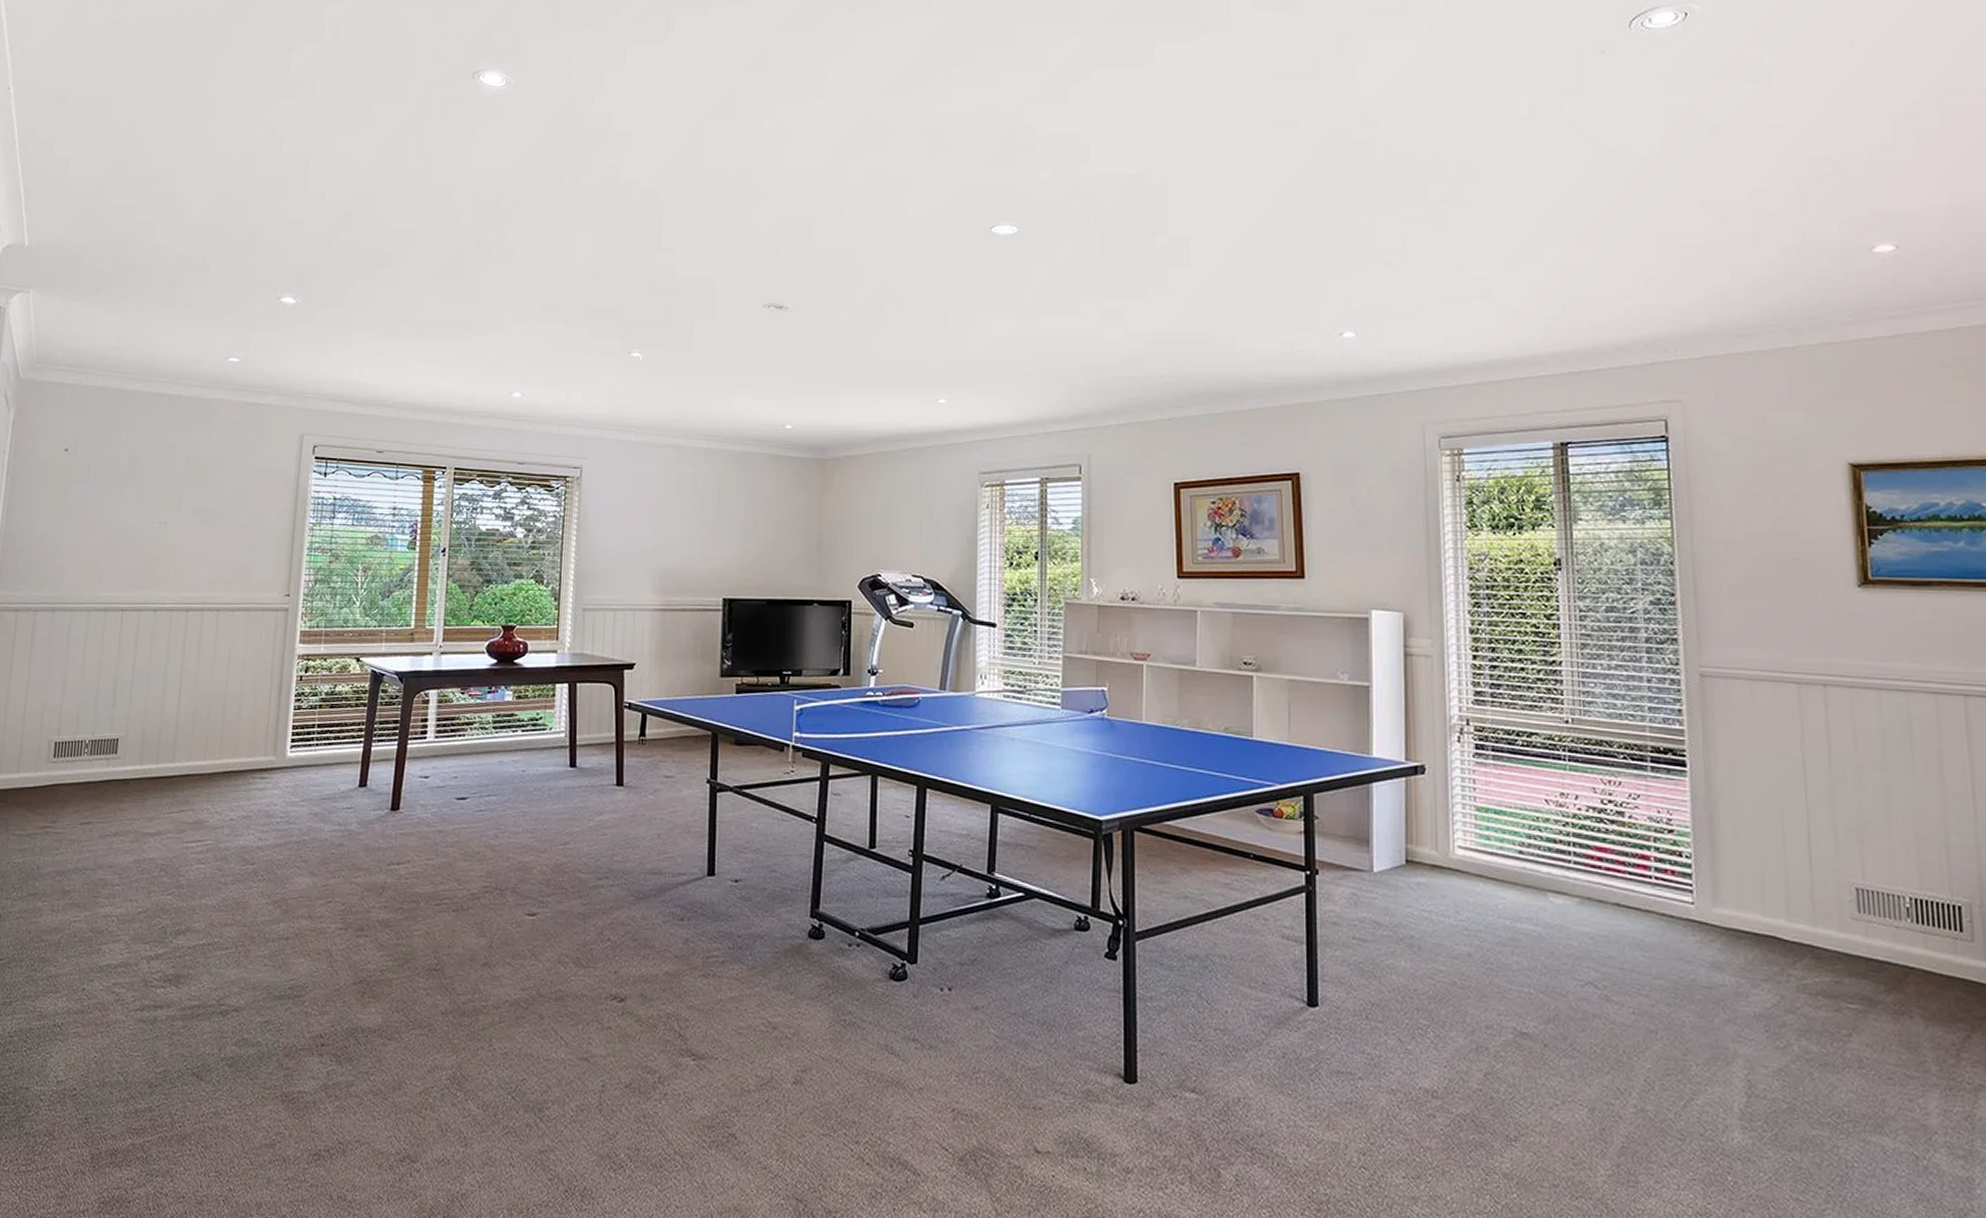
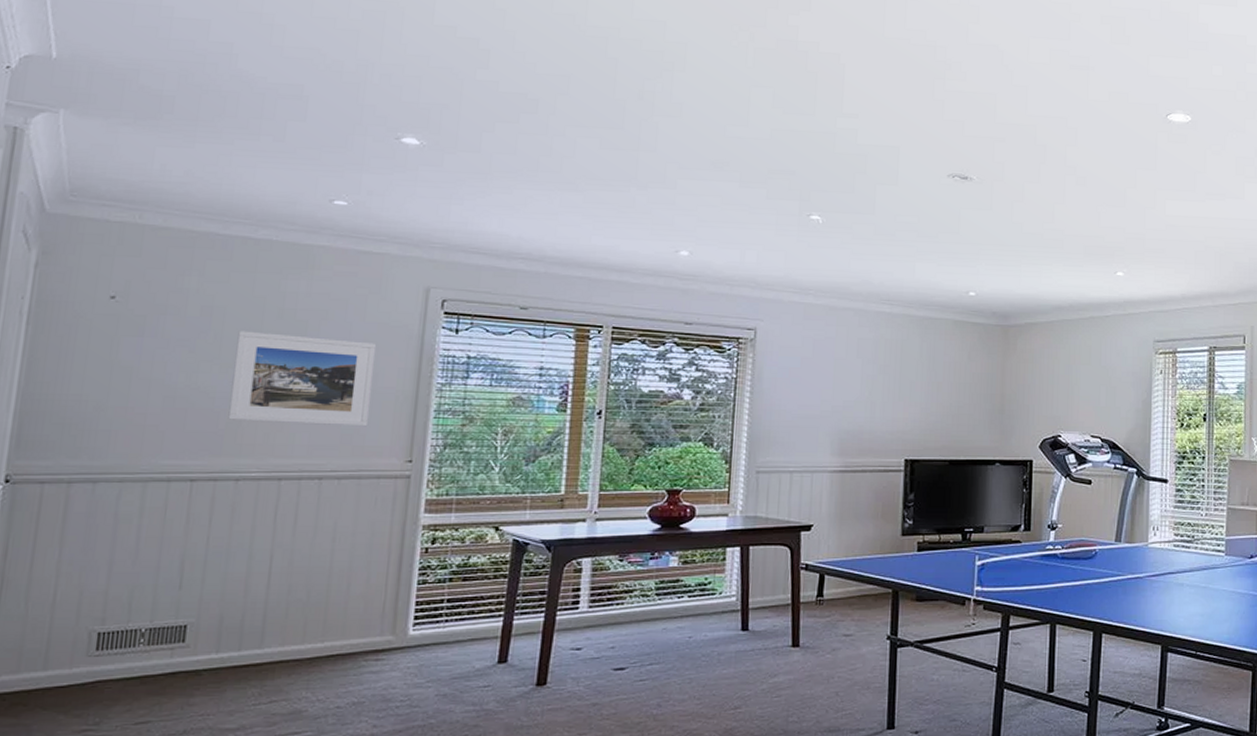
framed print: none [149,477,262,563] -> present [228,330,377,427]

